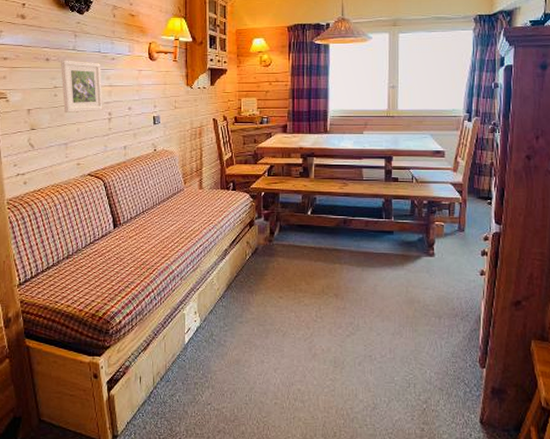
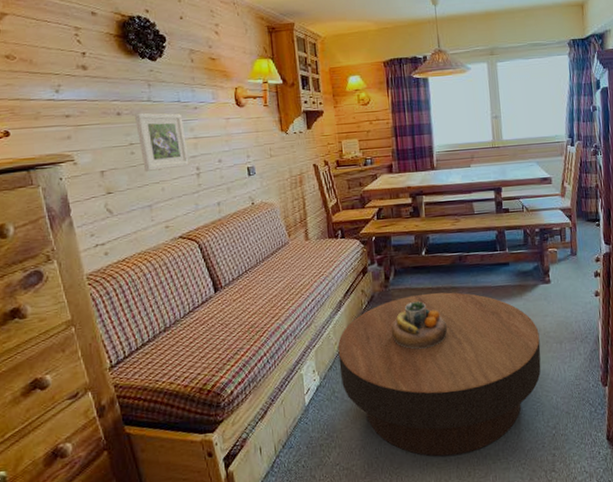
coffee table: none [219,253,418,413] -> present [337,292,541,457]
decorative bowl: none [271,258,326,305] -> present [391,300,448,350]

